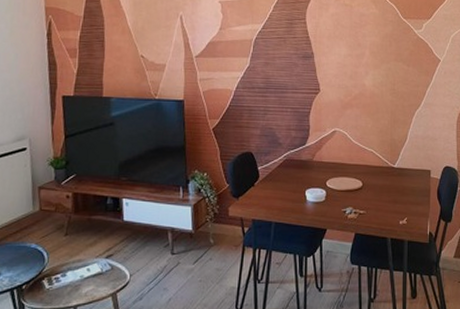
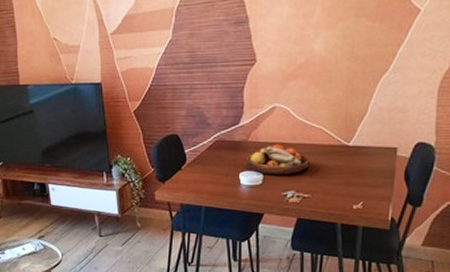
fruit bowl: none [312,164,364,193] -> present [247,144,310,175]

